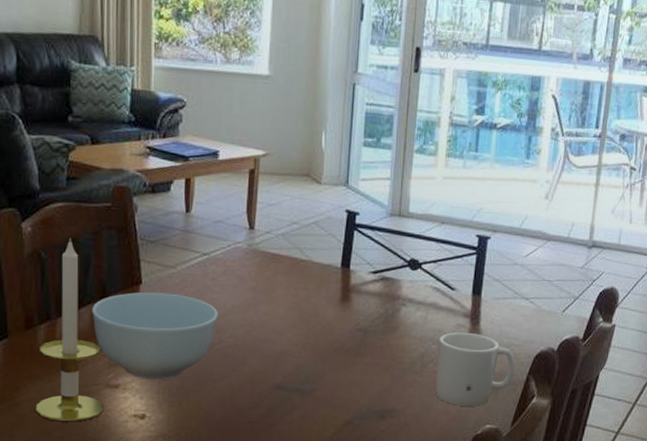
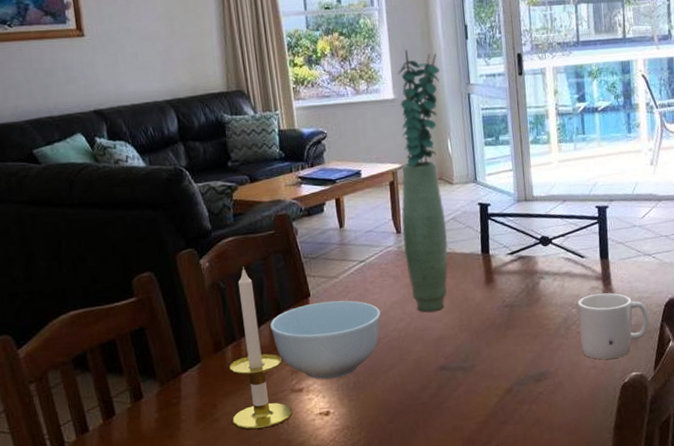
vase: none [255,21,326,323] -> present [398,50,449,313]

